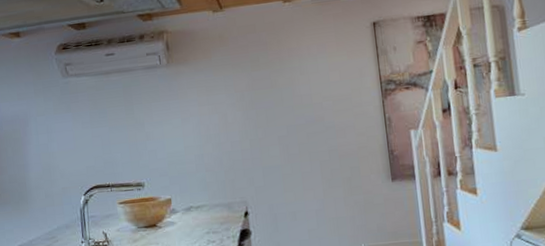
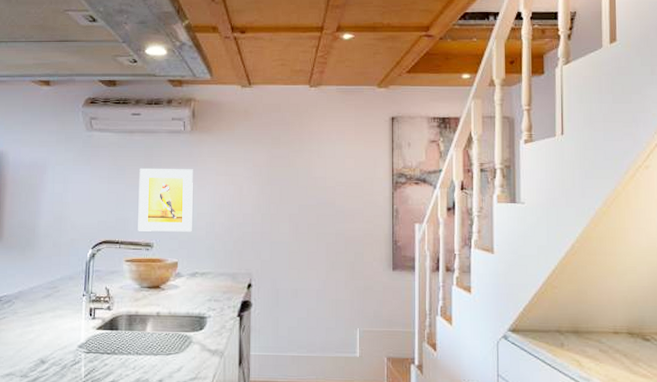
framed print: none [120,103,181,172] -> present [138,169,193,232]

